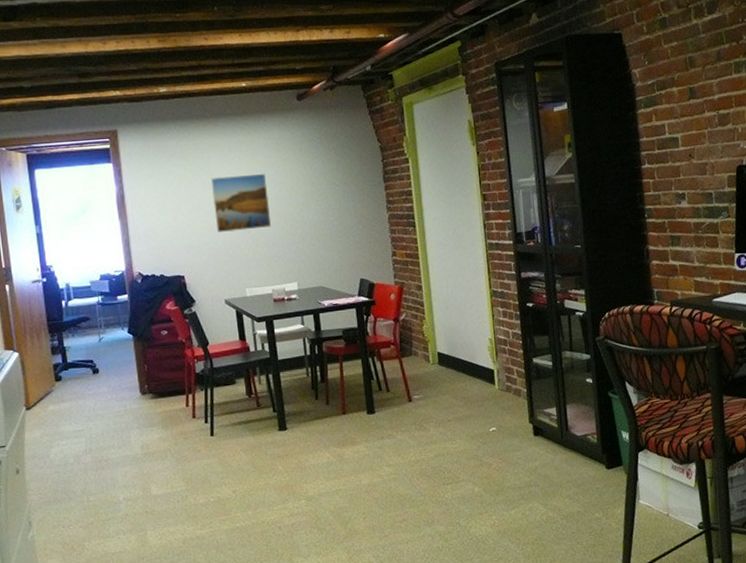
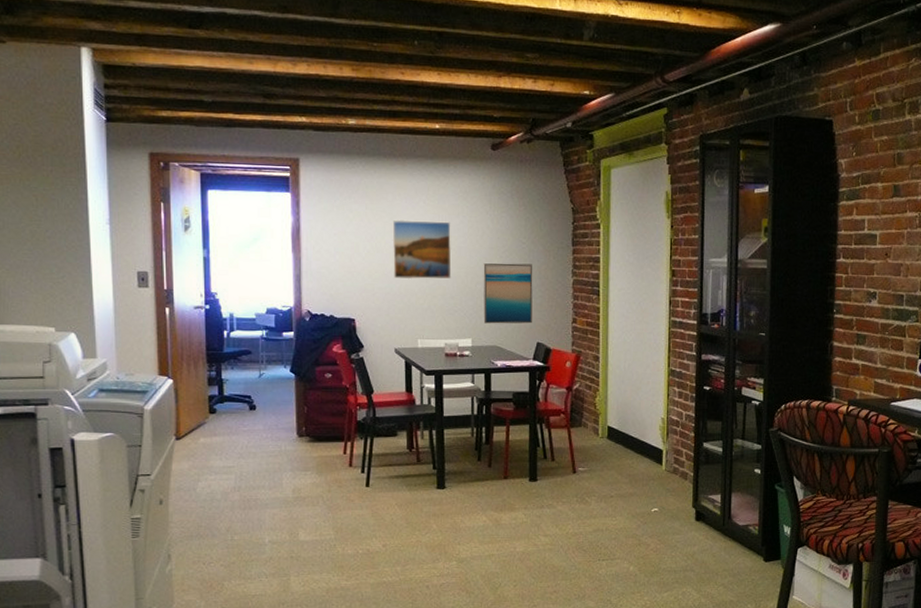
wall art: none [301,204,355,266] -> present [483,263,533,324]

